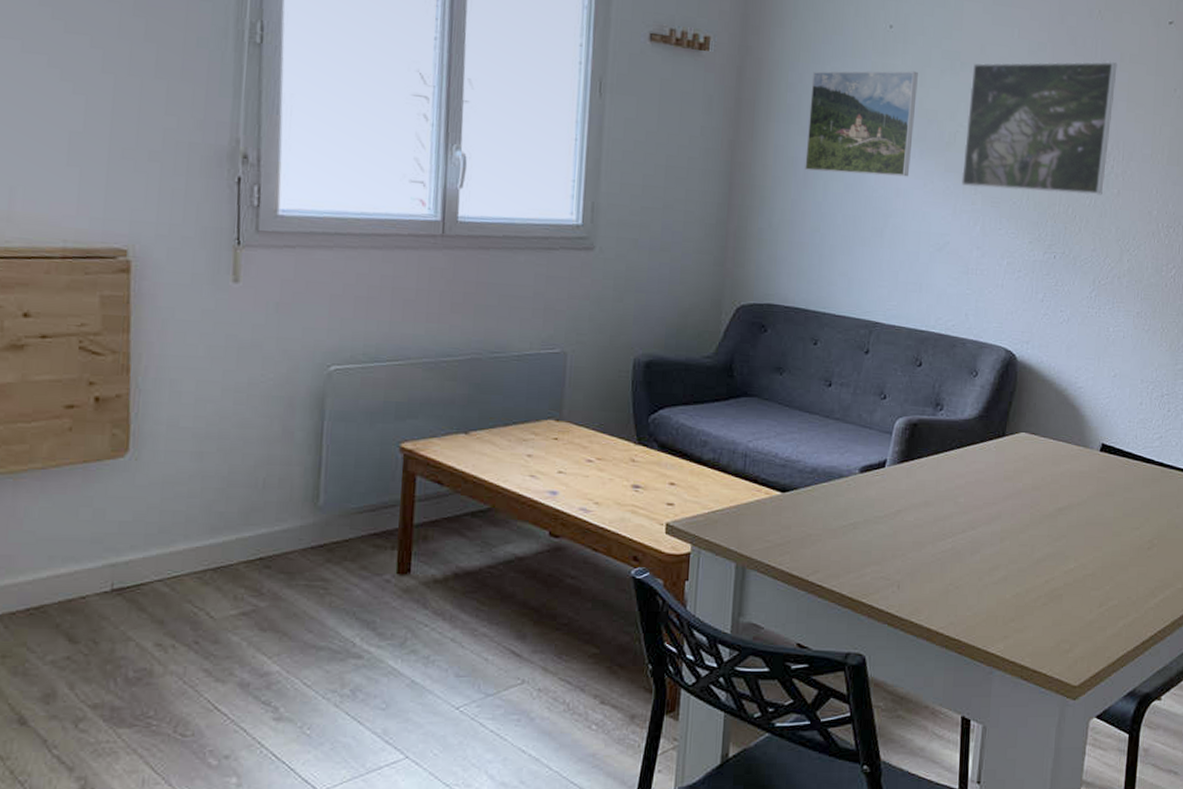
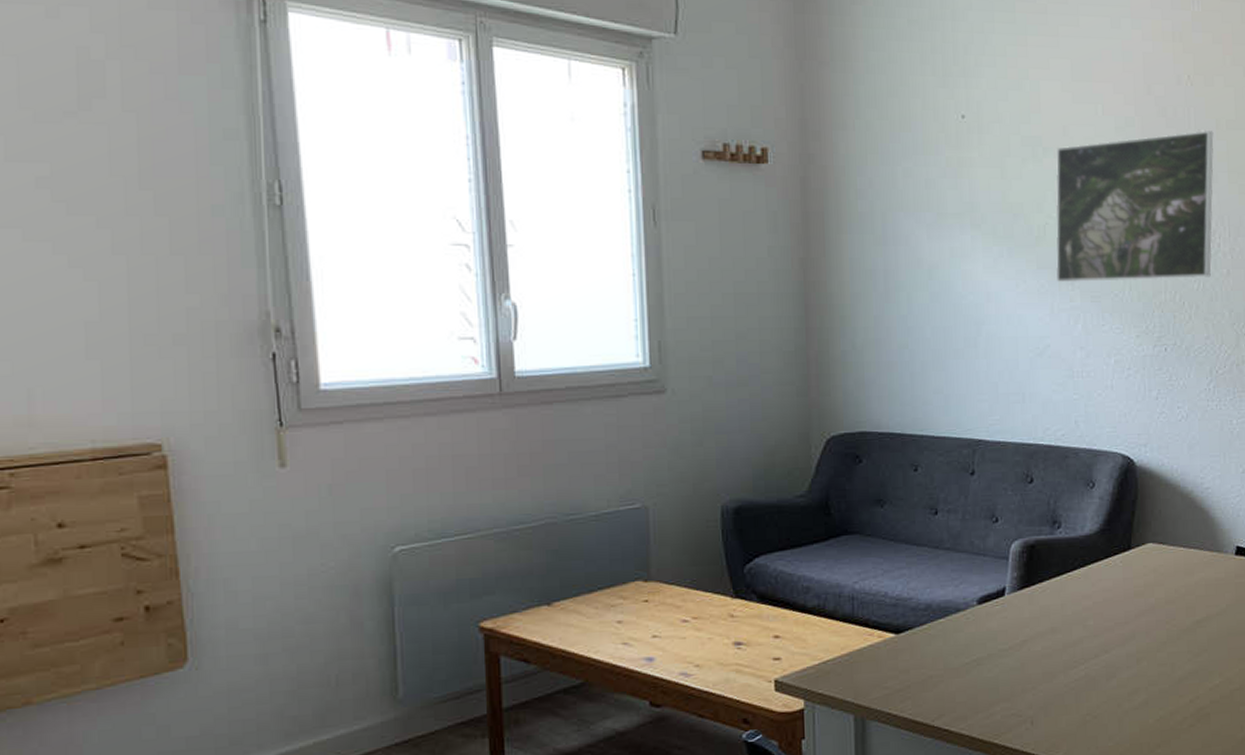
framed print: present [805,70,918,177] -> none [882,163,999,283]

